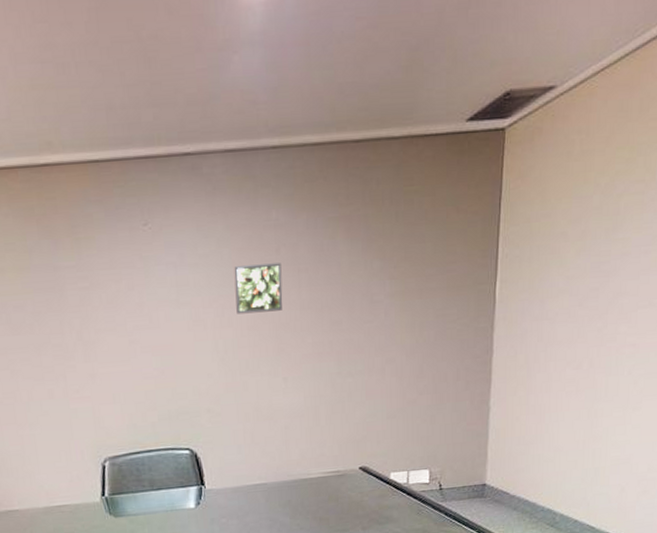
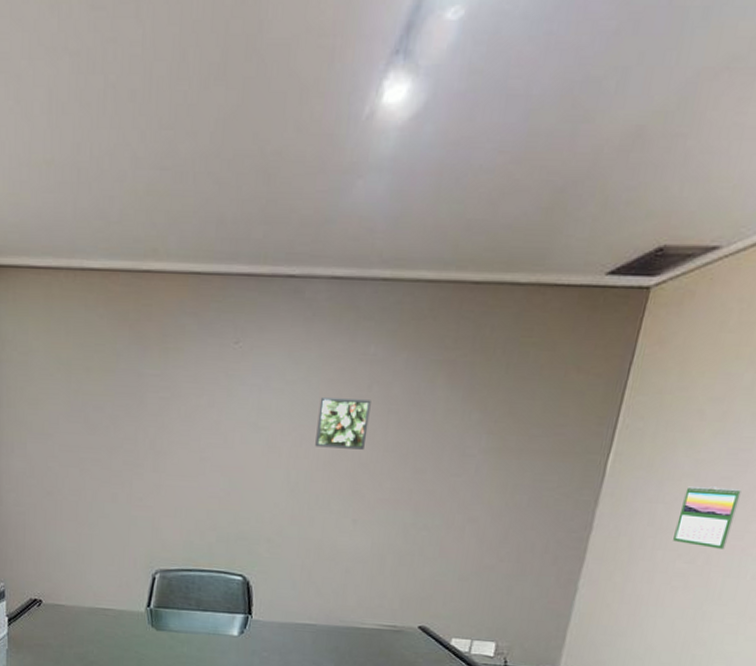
calendar: none [561,296,608,353] -> present [673,486,742,549]

